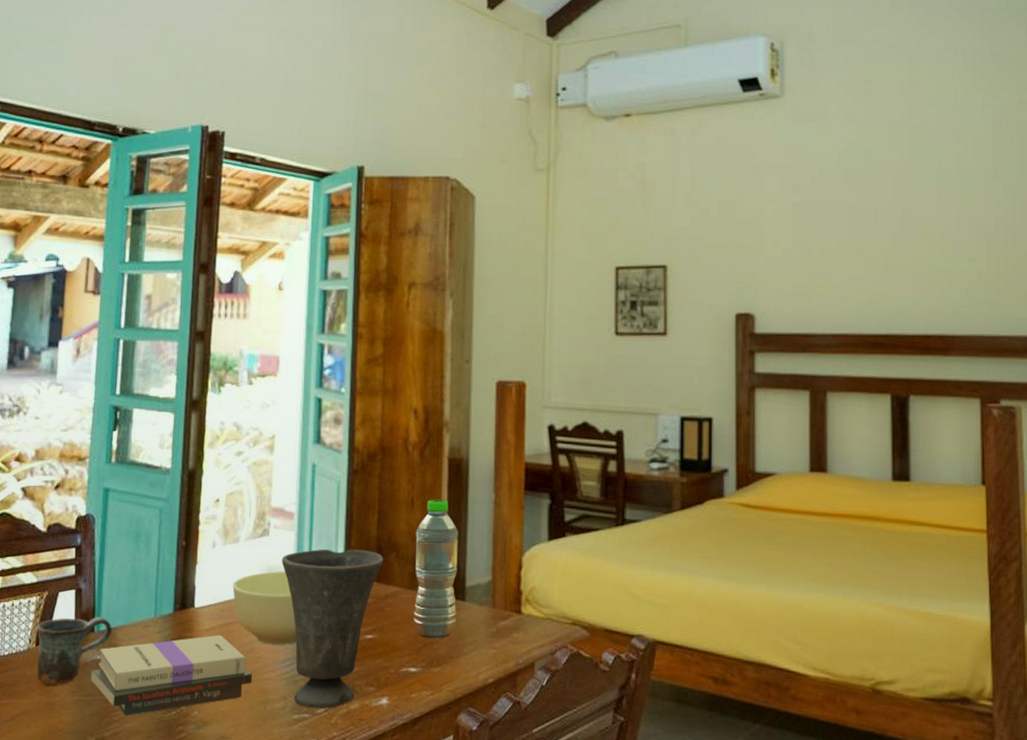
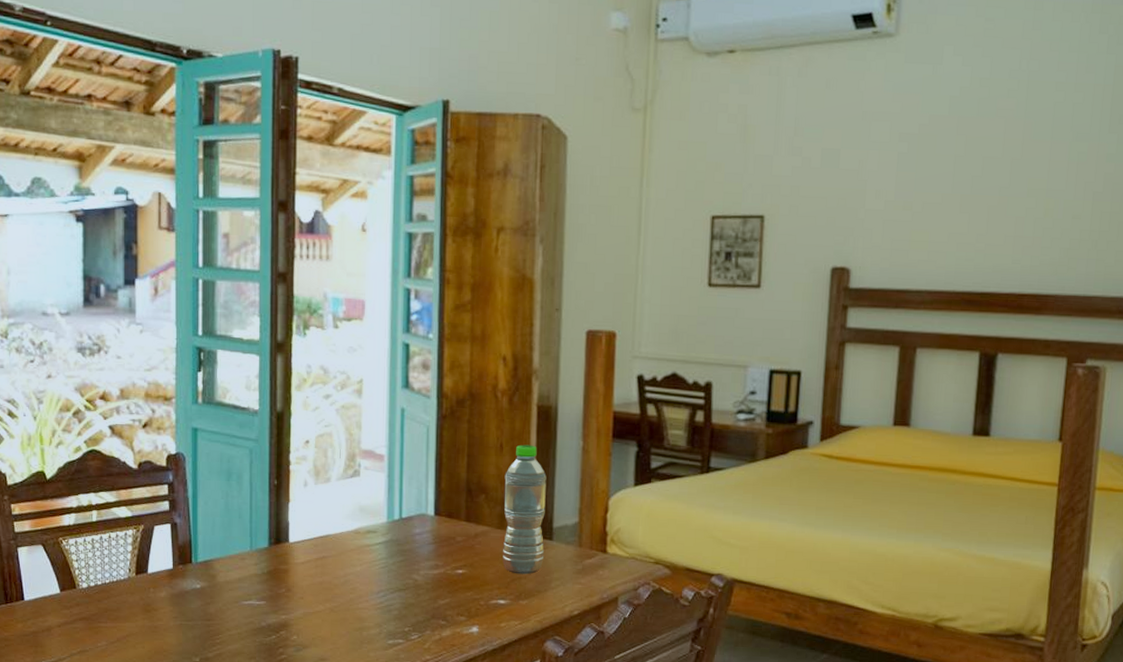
mug: present [37,616,112,686] -> none [135,549,209,611]
books: present [90,634,253,716] -> none [191,567,349,639]
bowl: present [232,571,297,645] -> none [325,510,390,578]
vase: present [281,549,384,709] -> none [373,490,473,635]

